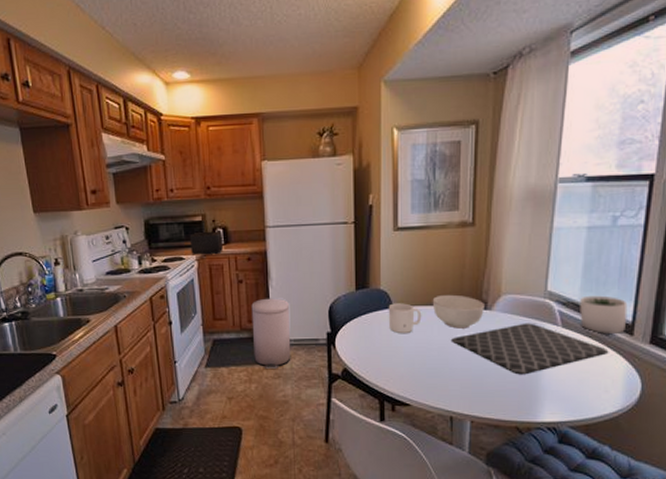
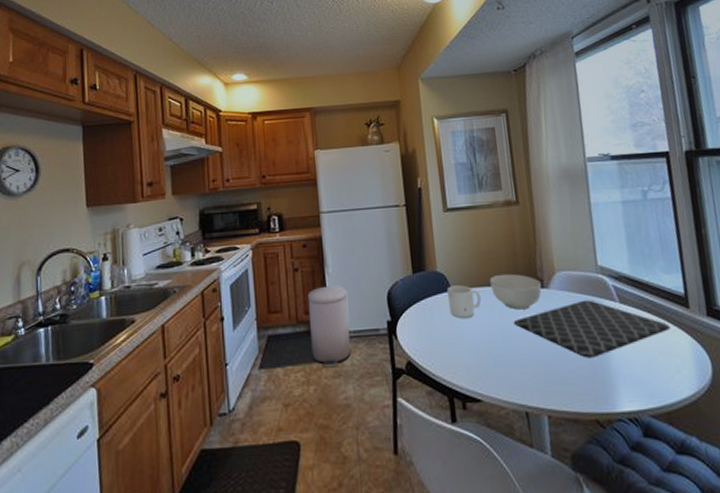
toaster: present [189,232,224,254] -> none [244,219,279,243]
planter: present [580,295,628,333] -> none [630,268,680,308]

